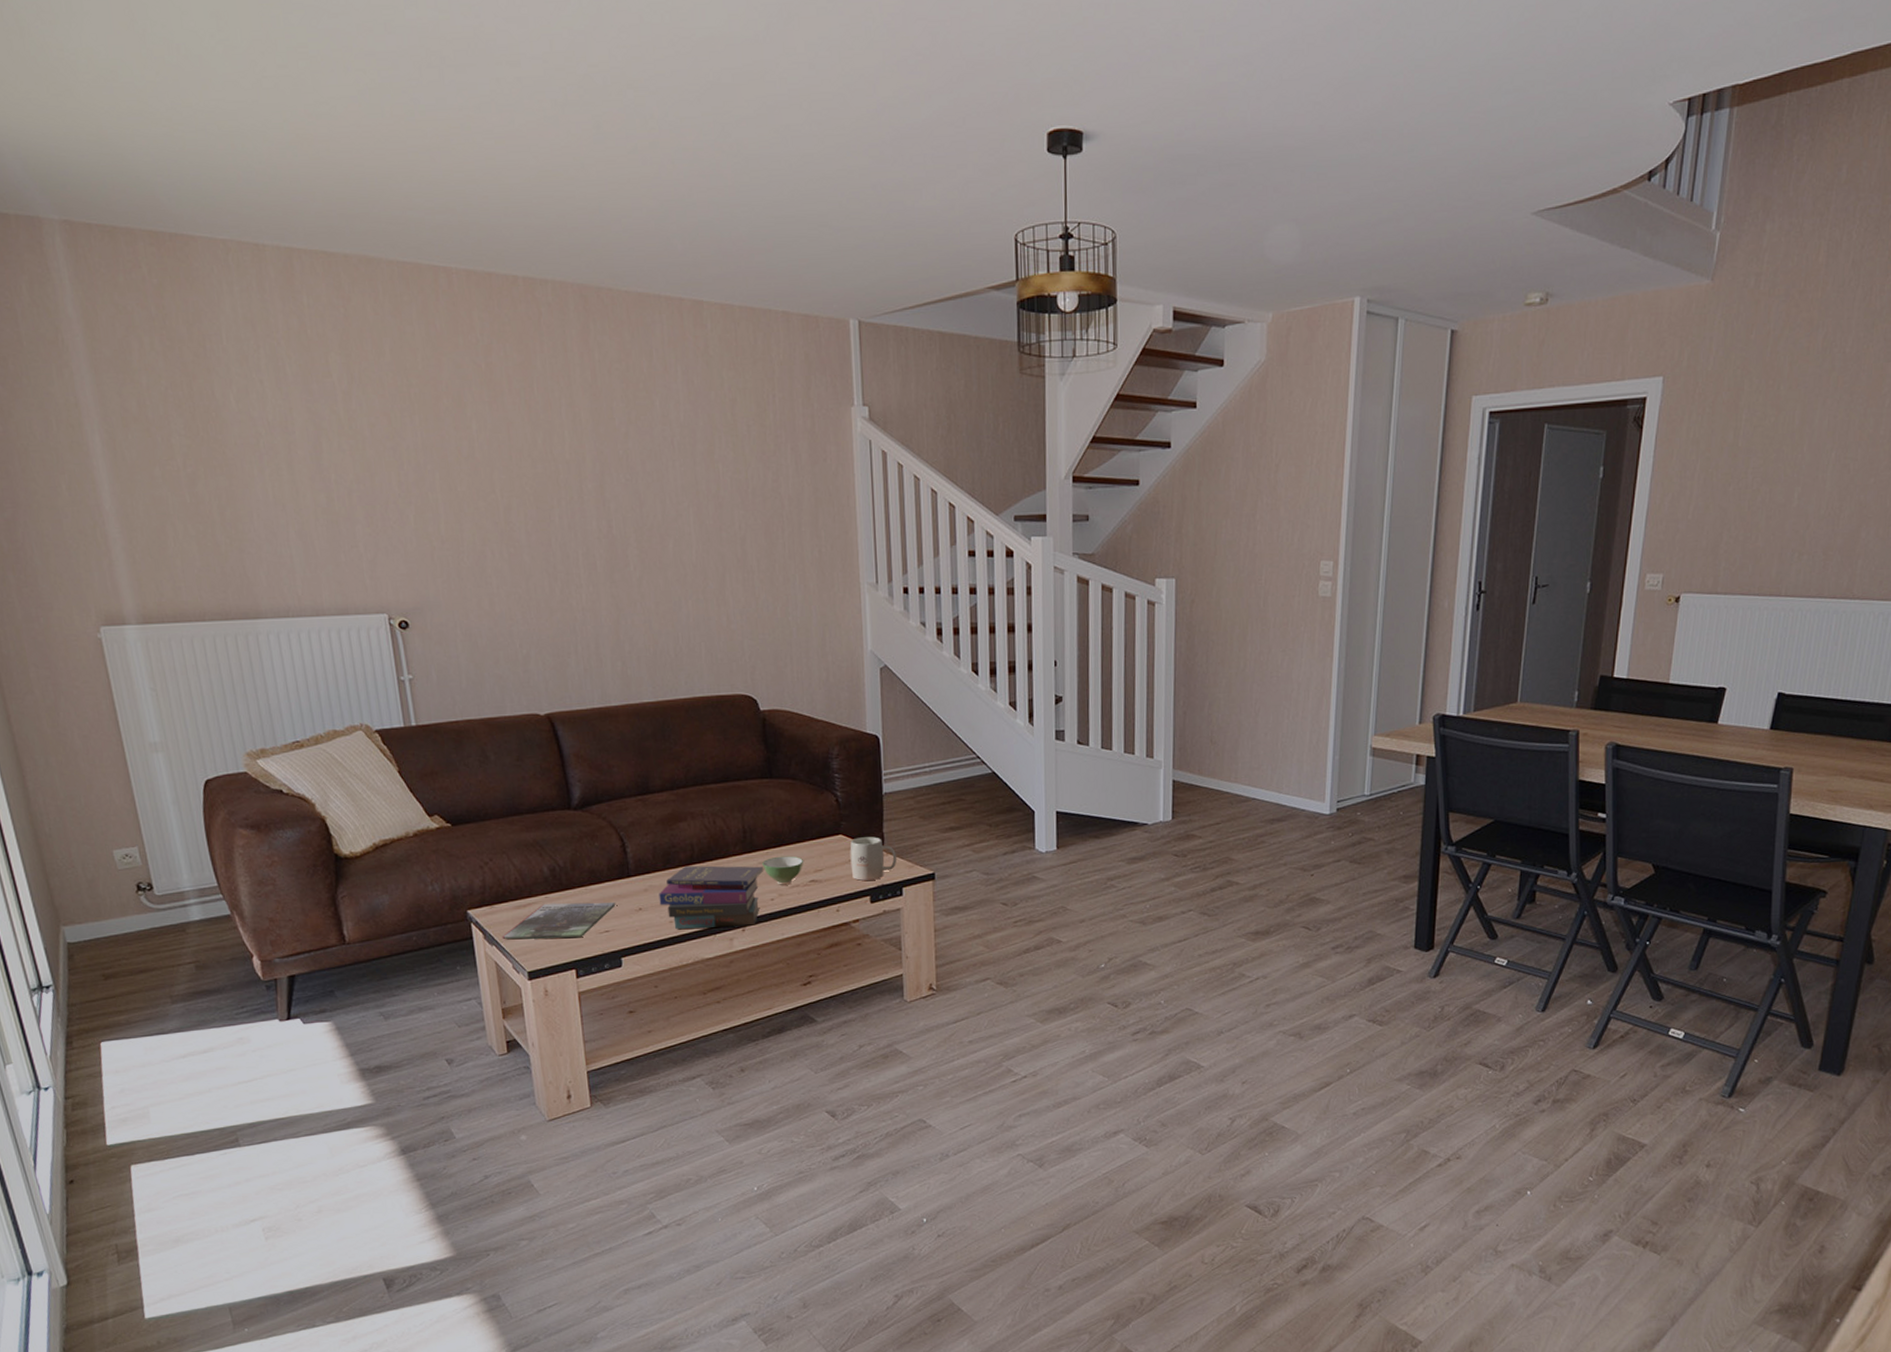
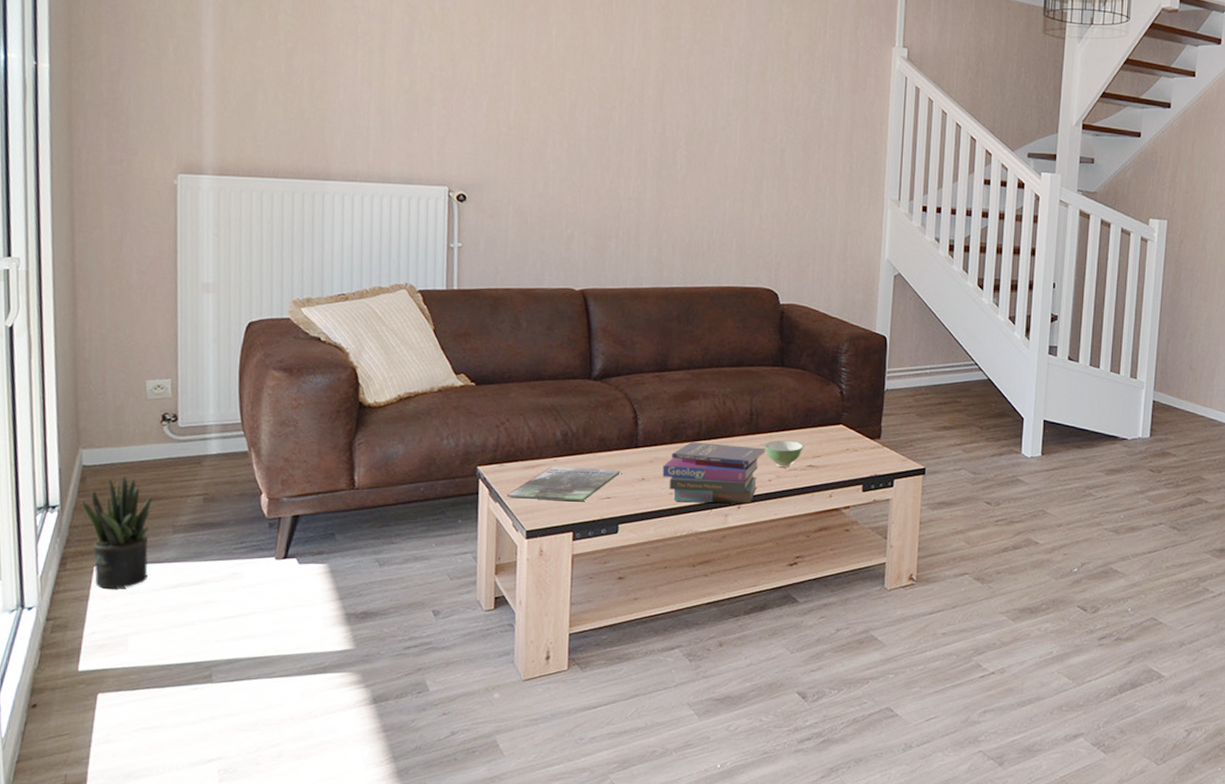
potted plant: none [73,950,156,1064] -> present [81,476,152,589]
mug: present [849,837,897,881] -> none [847,429,892,470]

